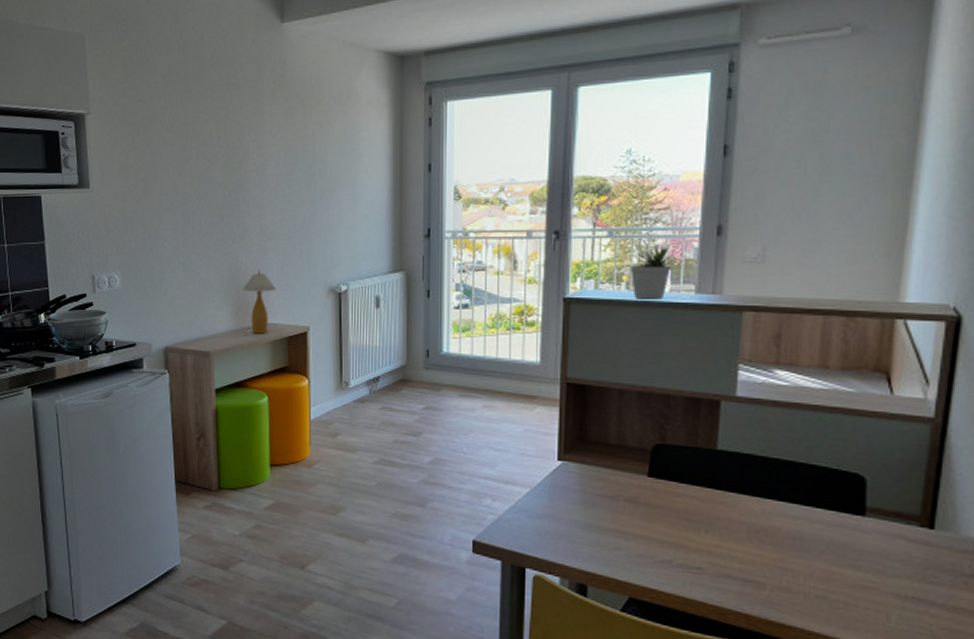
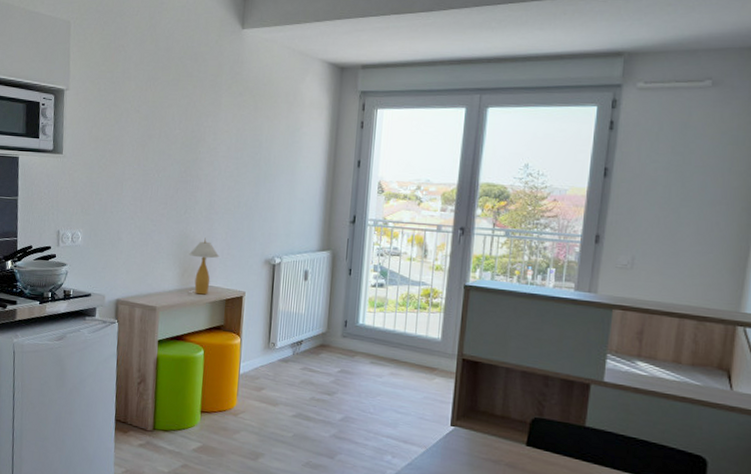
potted plant: present [630,244,673,301] -> none [521,247,557,294]

